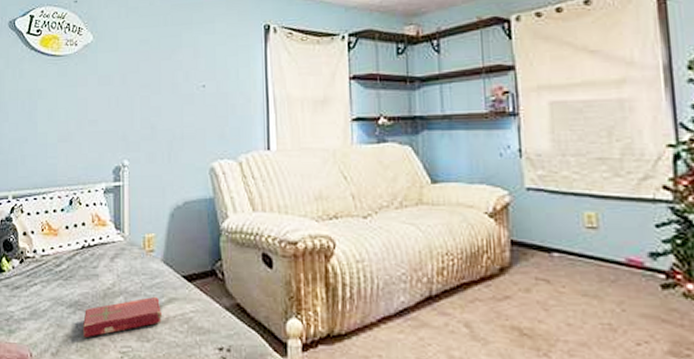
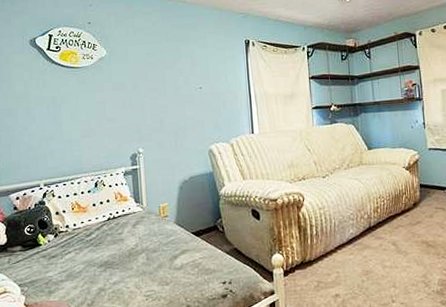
book: present [83,296,163,338] -> none [113,250,178,289]

